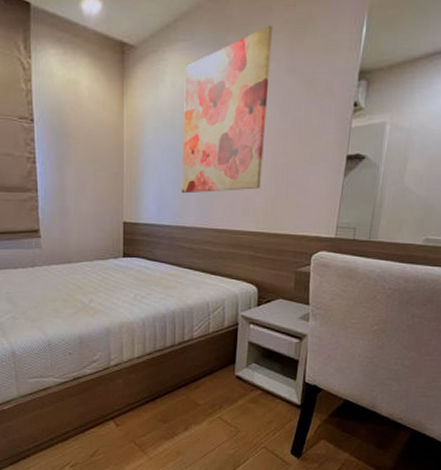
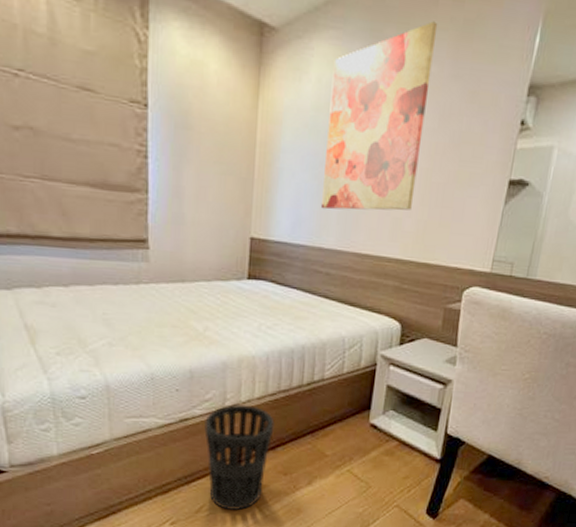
wastebasket: none [94,364,153,453] -> present [204,404,275,510]

